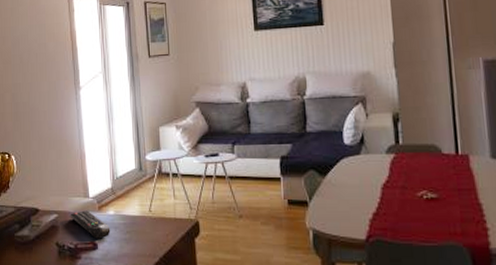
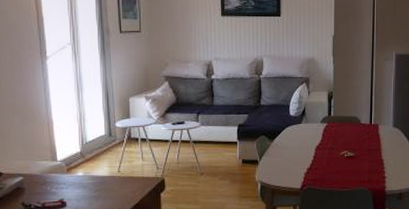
remote control: present [70,210,111,239] -> none [36,173,79,198]

